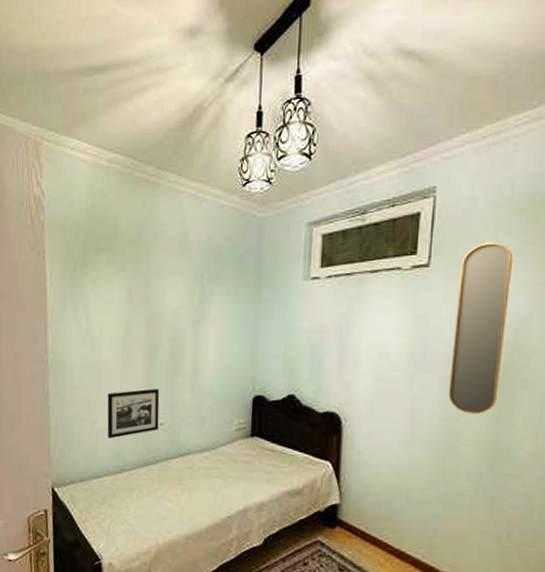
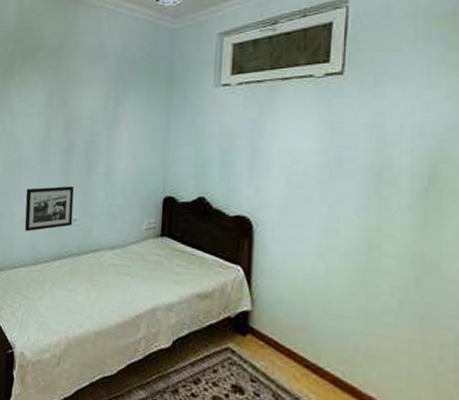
home mirror: present [448,243,514,415] -> none [367,51,435,226]

